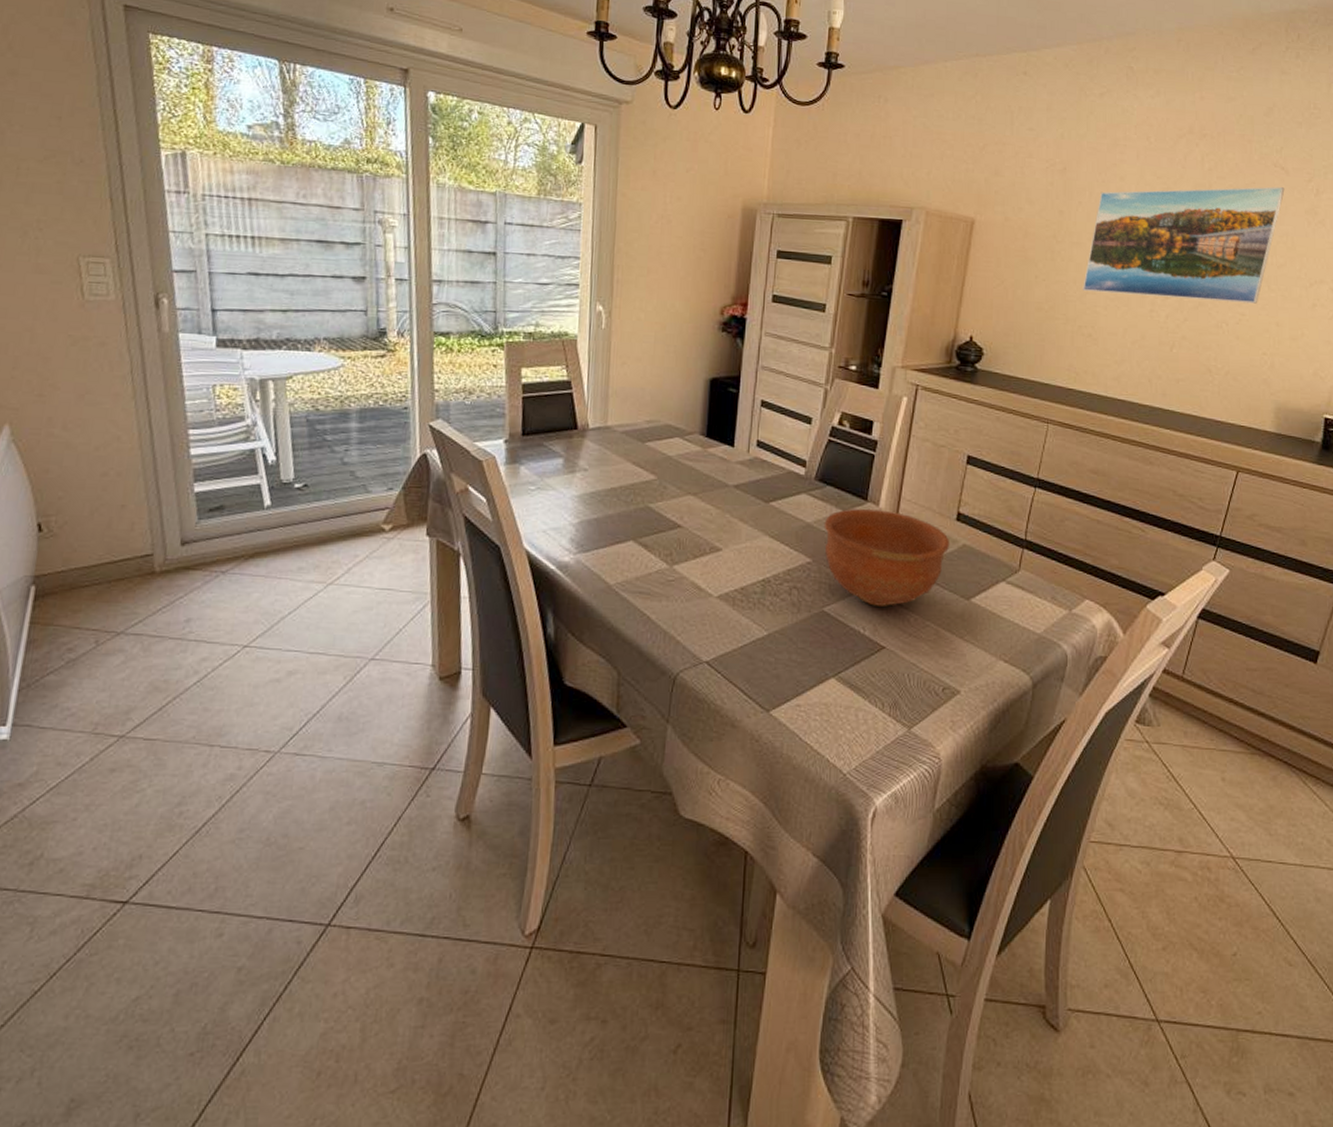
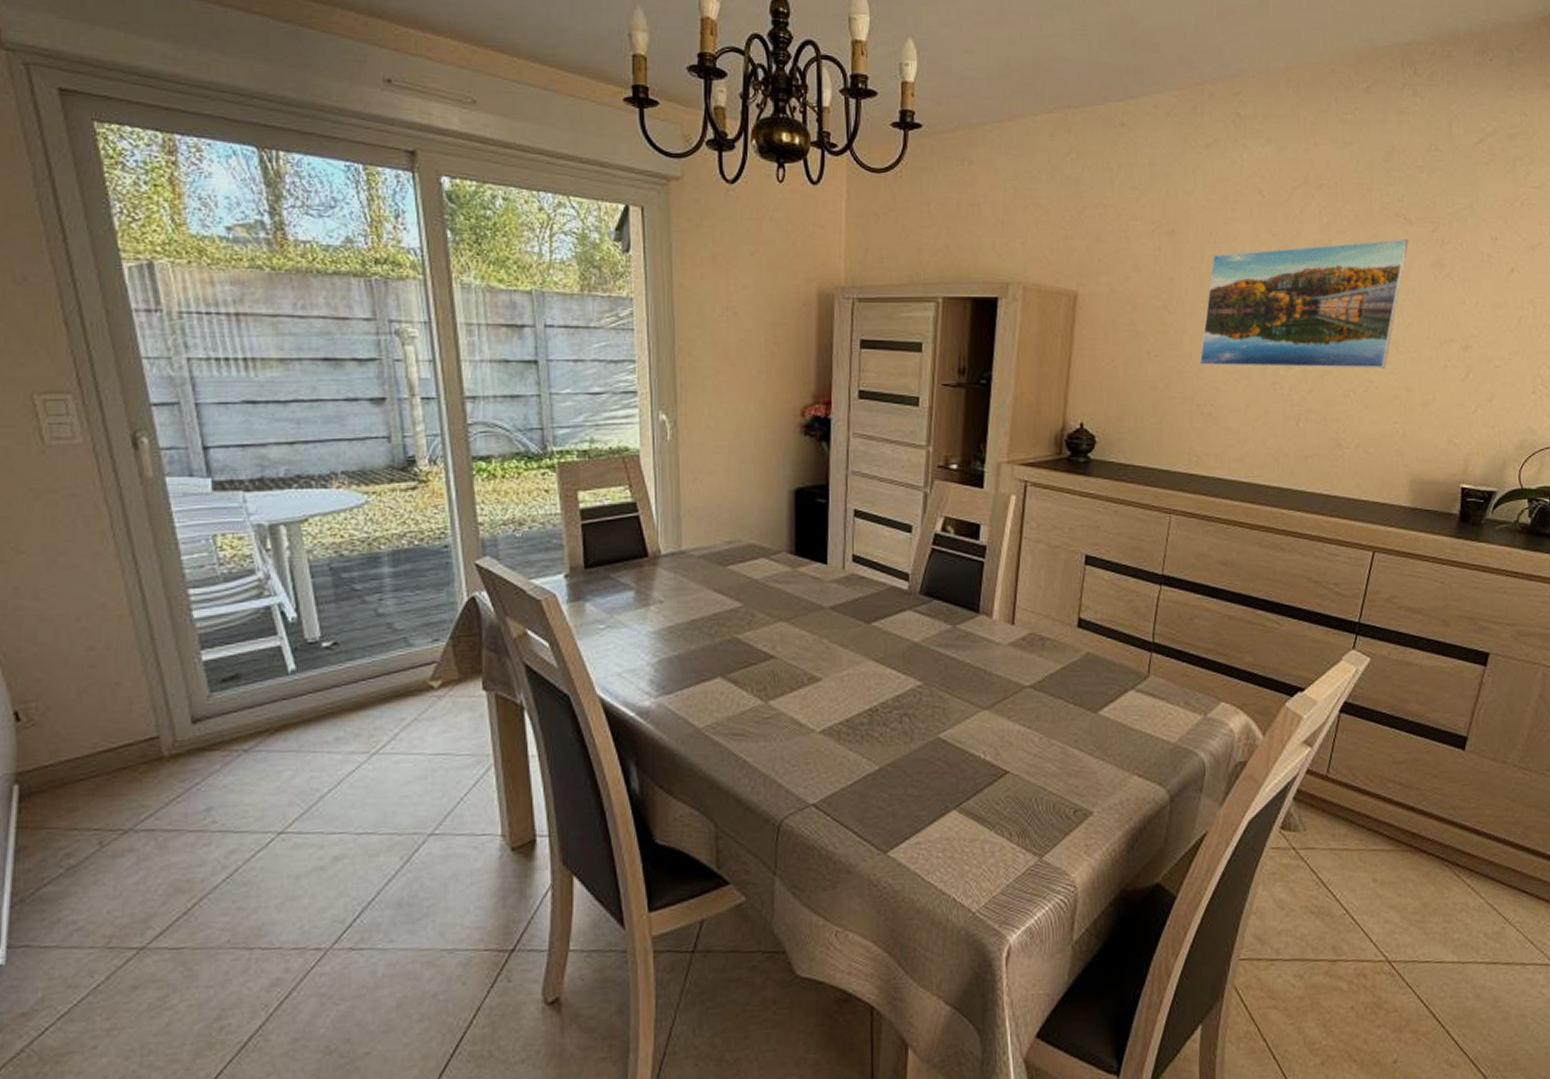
bowl: present [824,509,950,606] -> none [933,622,1073,728]

